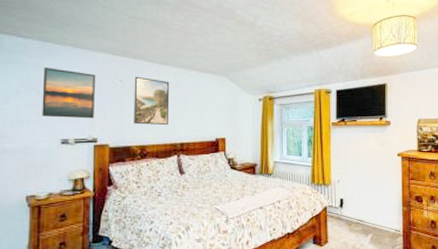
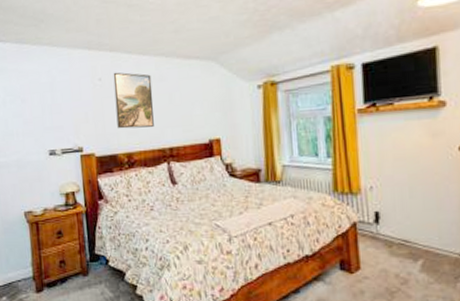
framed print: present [42,68,96,119] -> none [25,72,78,127]

